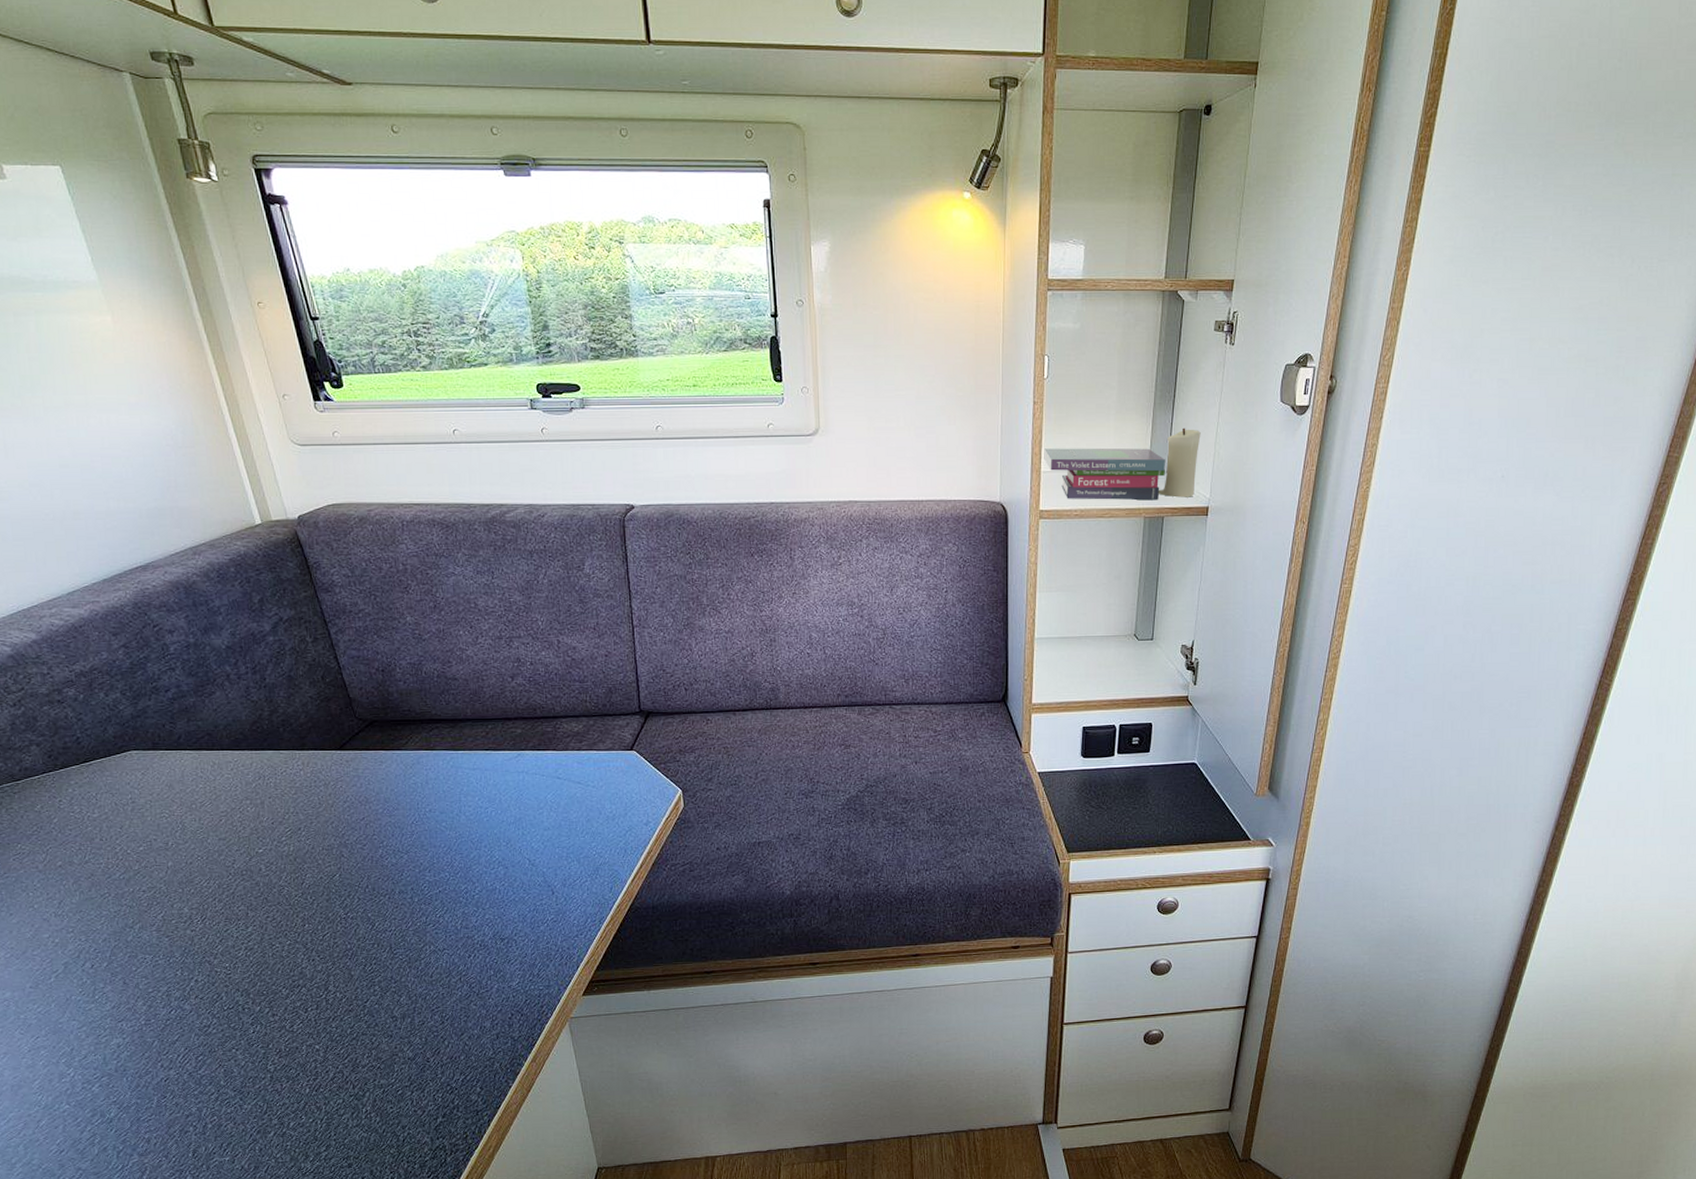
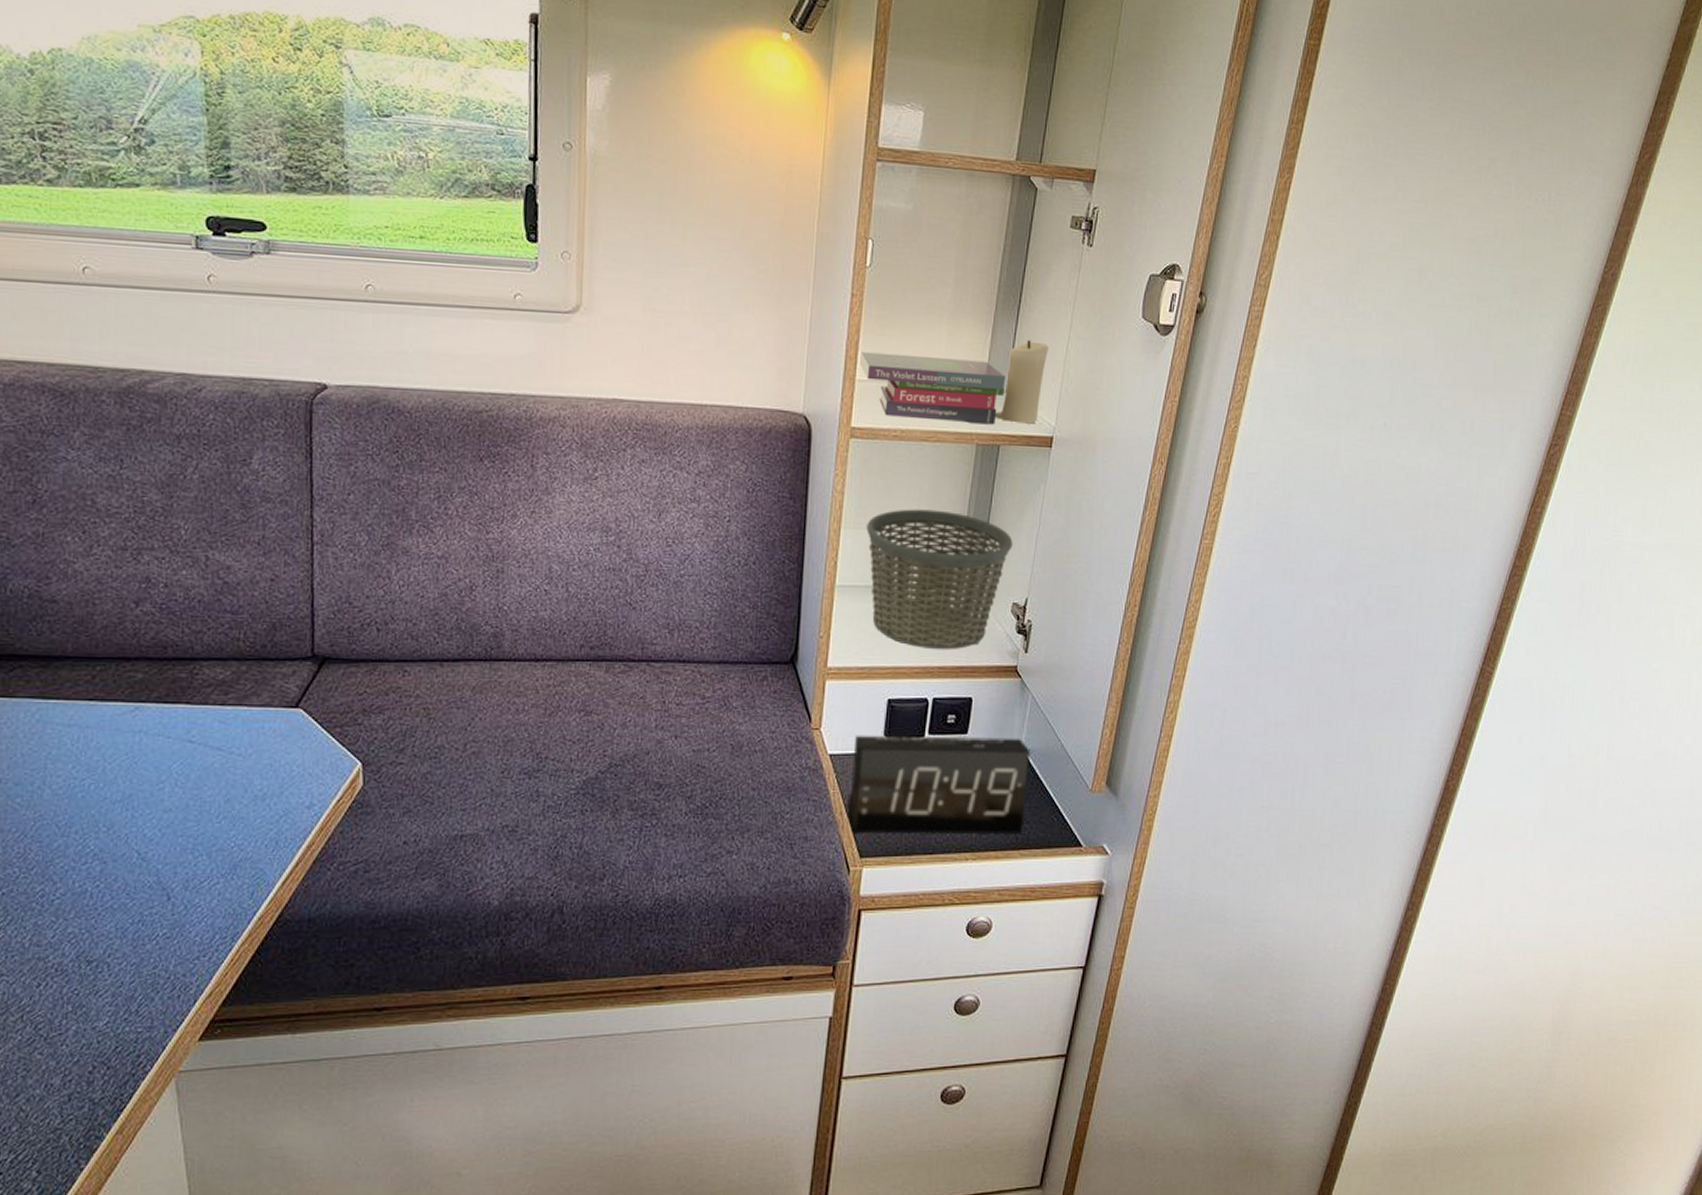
alarm clock: none [1054,754,1204,834] -> present [846,735,1031,834]
basket: none [1057,573,1179,686] -> present [866,509,1013,650]

